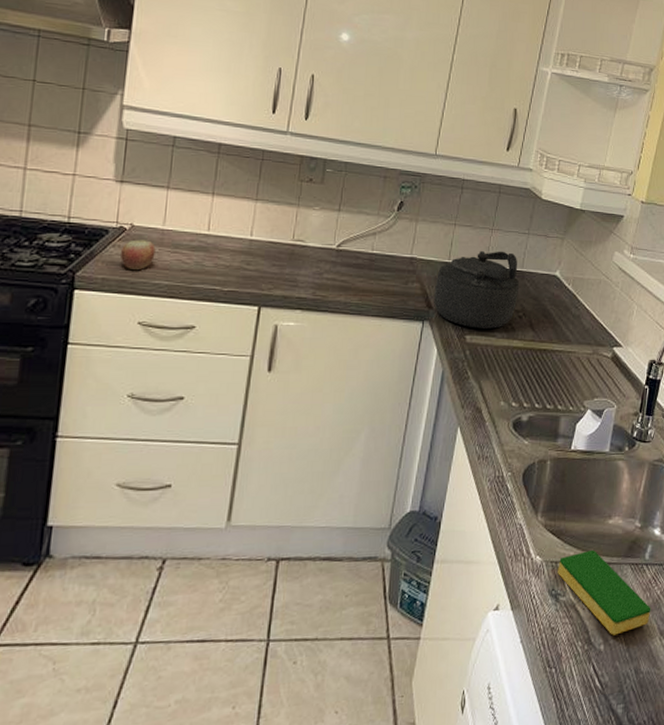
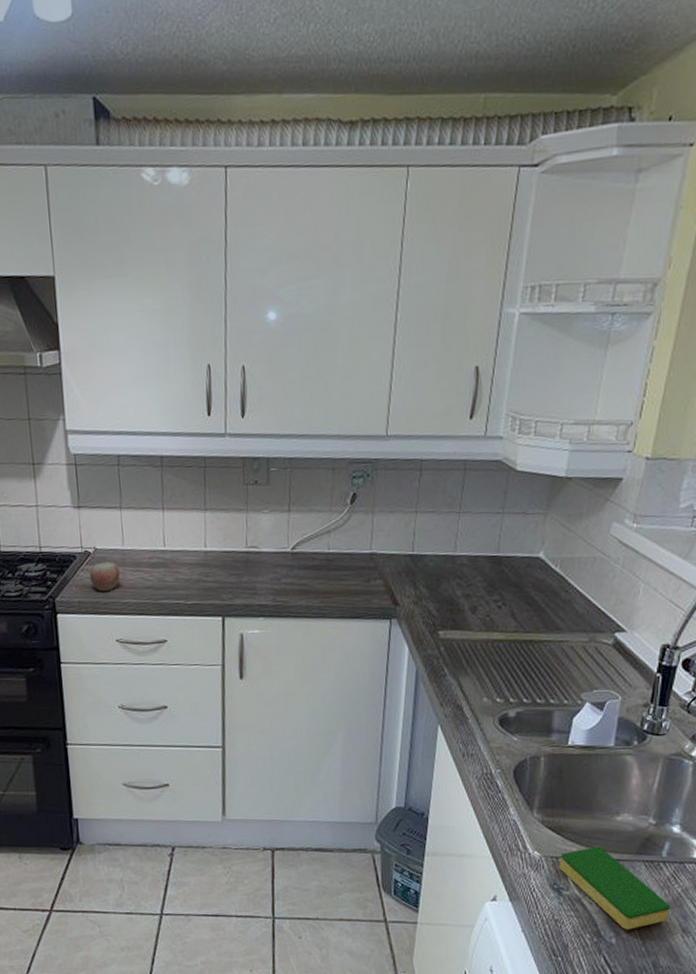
kettle: present [434,251,520,329] -> none [399,535,497,623]

